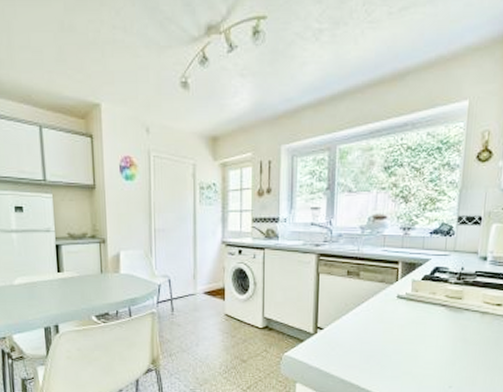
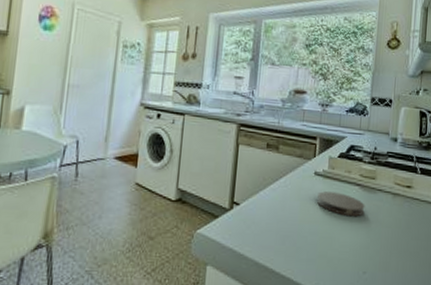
coaster: none [401,314,451,336] -> present [317,191,365,217]

